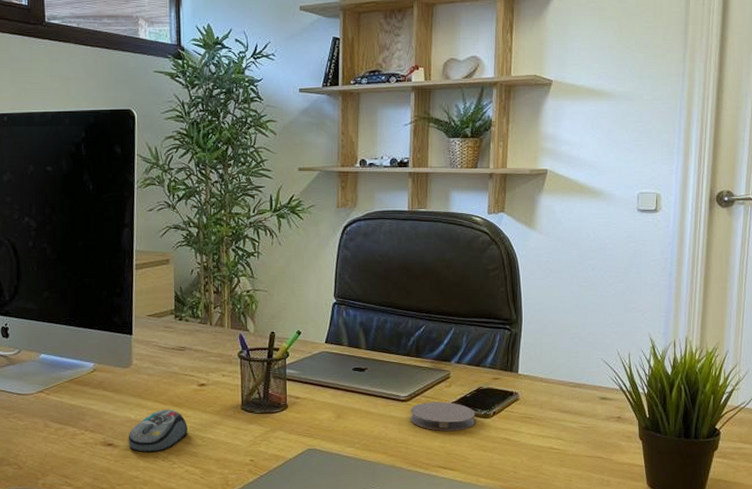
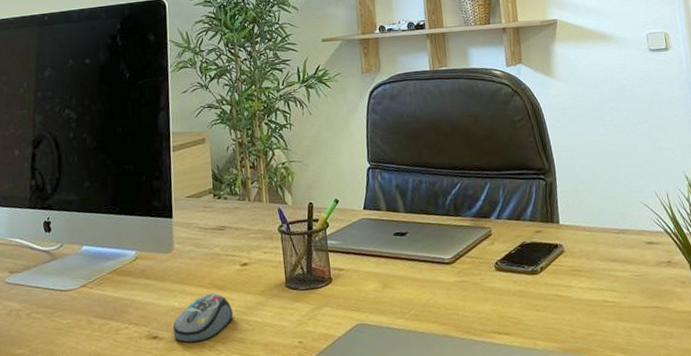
coaster: present [410,401,476,432] -> none [456,260,524,293]

